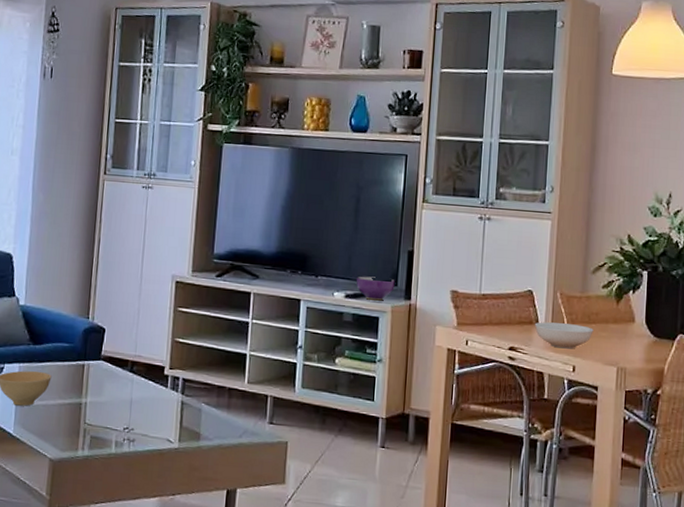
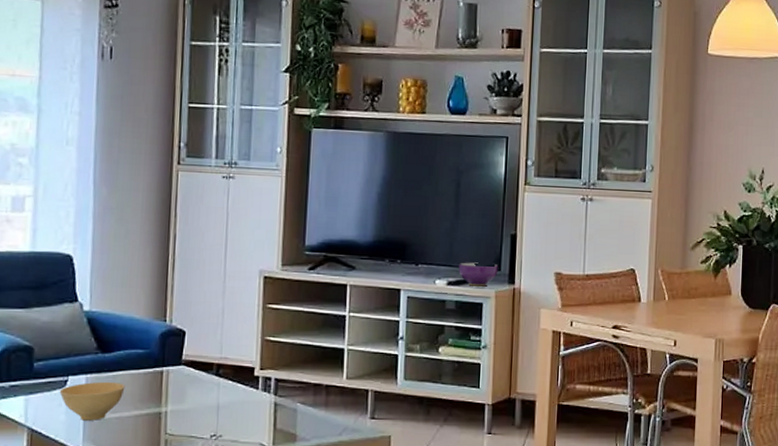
bowl: present [534,322,594,349] -> none [637,299,693,324]

